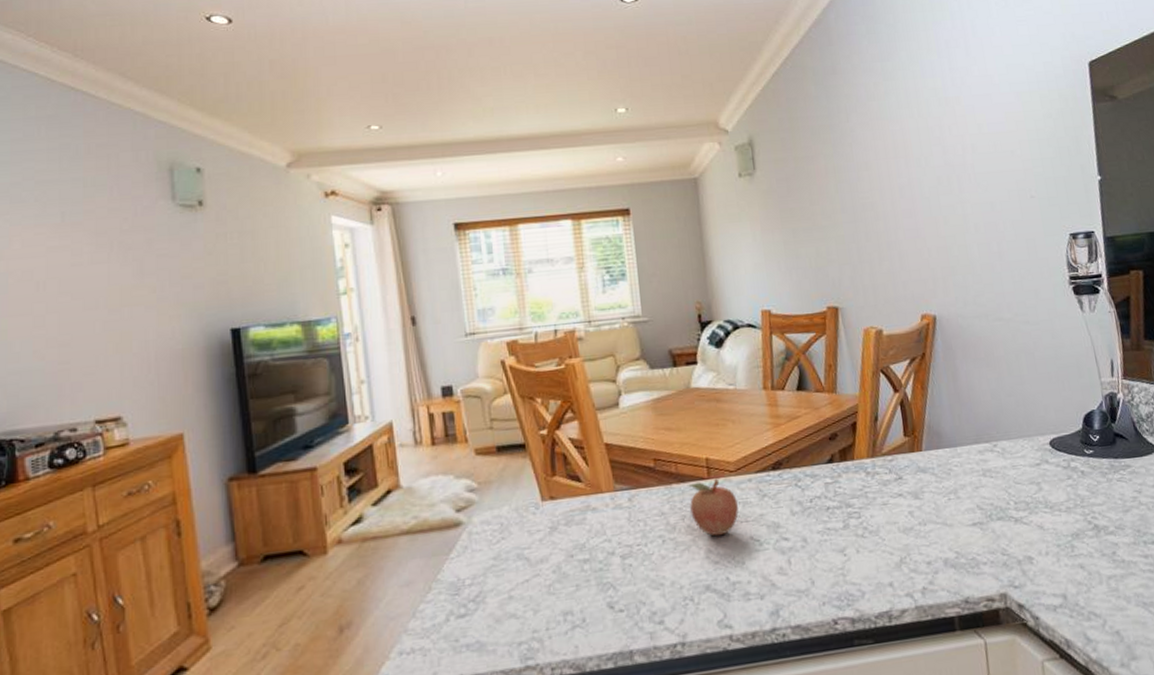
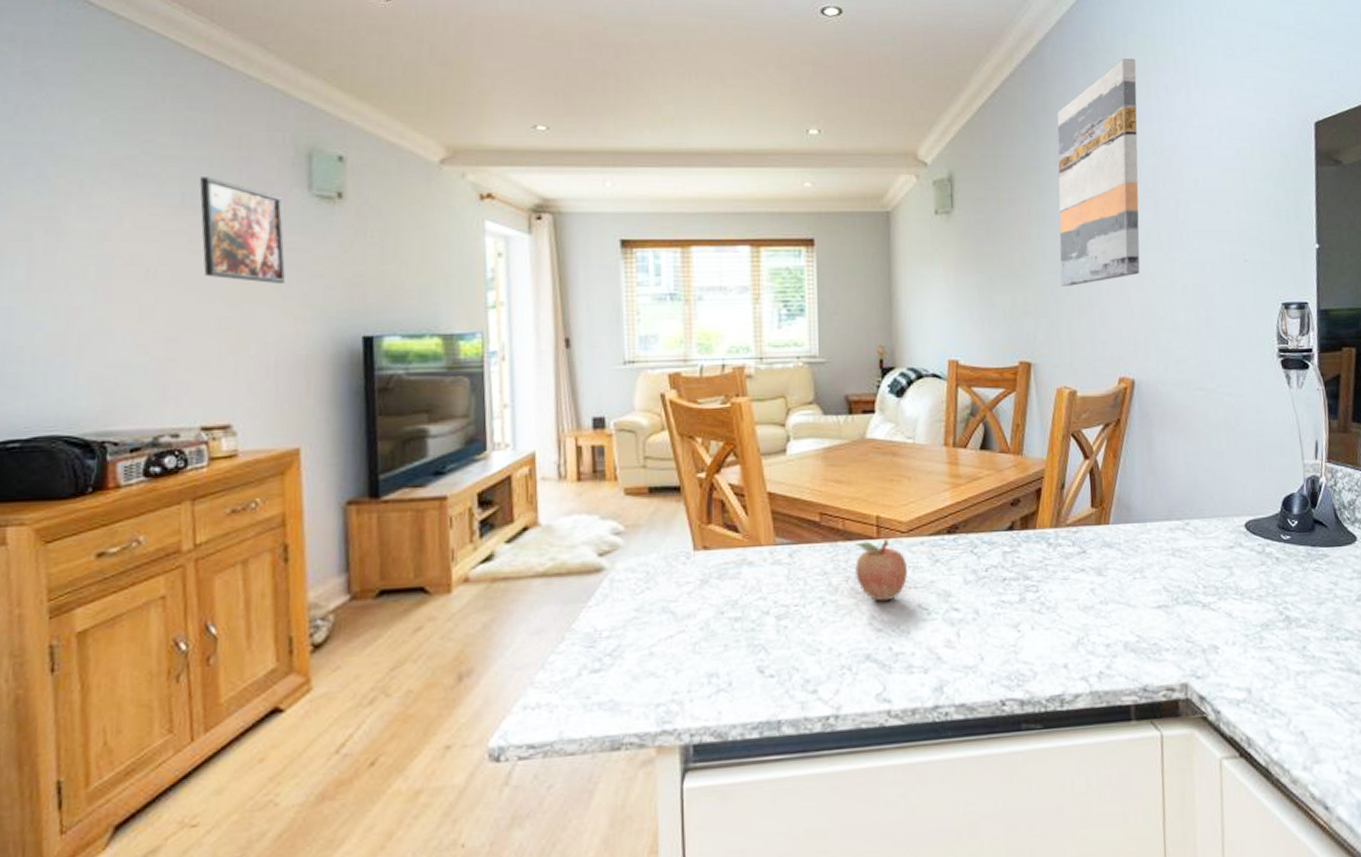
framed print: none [77,196,158,288] -> present [200,177,285,283]
wall art: none [845,18,934,234] -> present [1057,59,1140,286]

